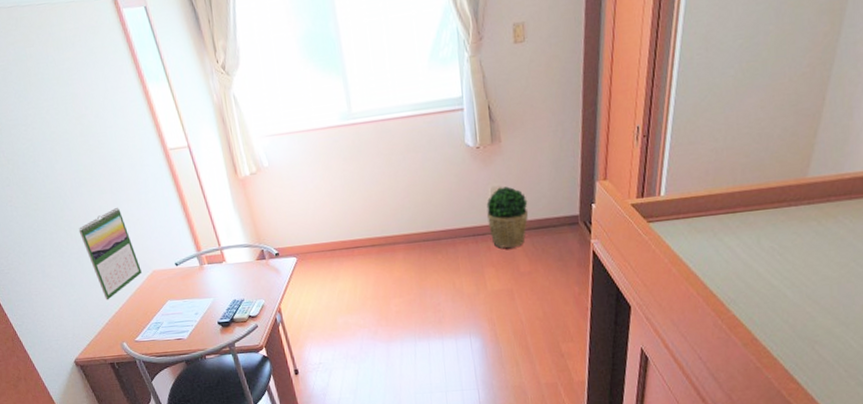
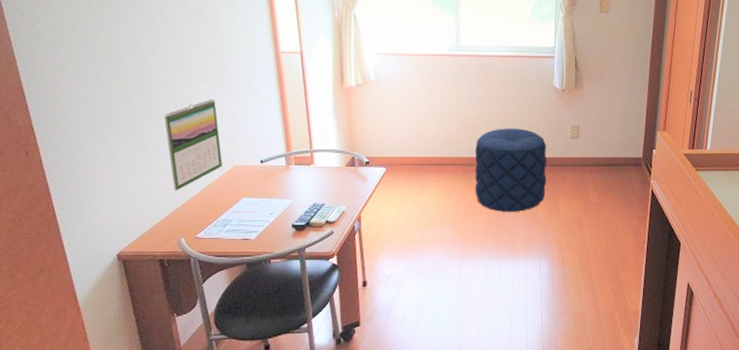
pouf: none [385,198,469,291] -> present [474,128,547,212]
potted plant: present [486,186,529,249] -> none [566,126,601,181]

